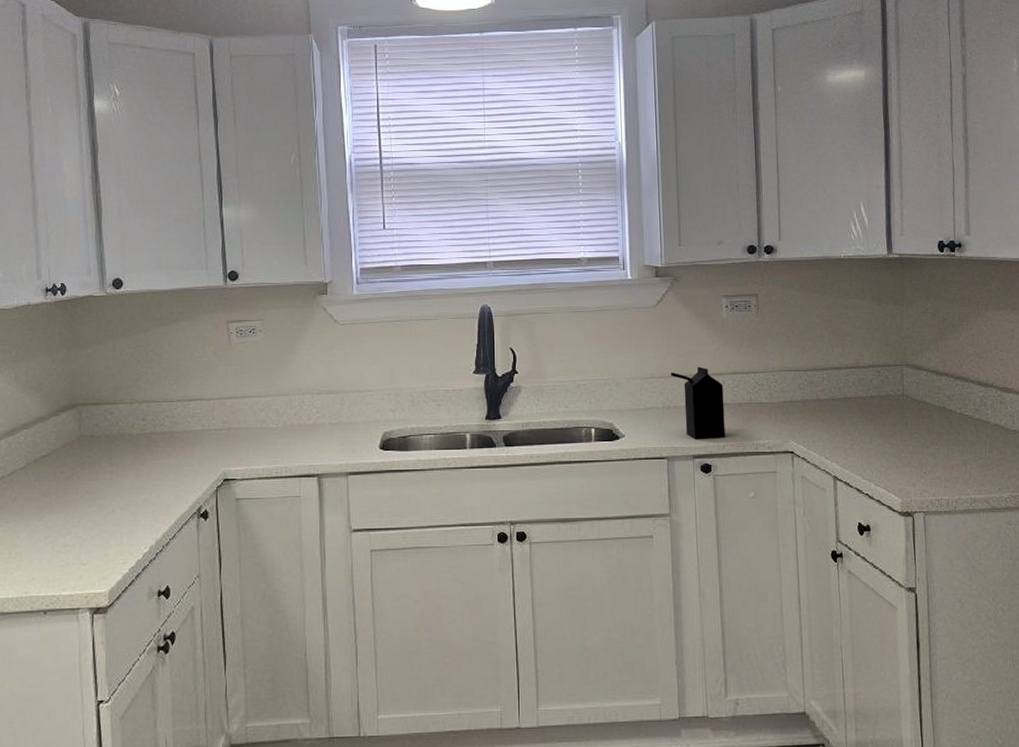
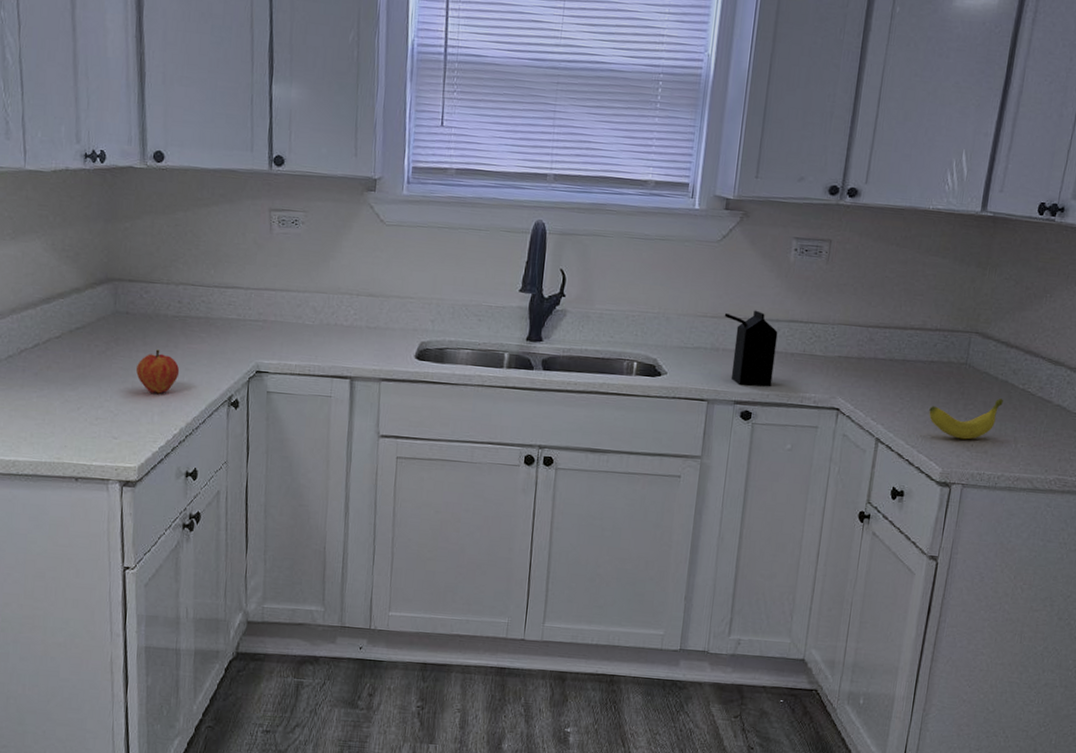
fruit: none [103,469,147,513] -> present [136,349,180,394]
banana: none [878,425,945,468] -> present [929,398,1003,440]

